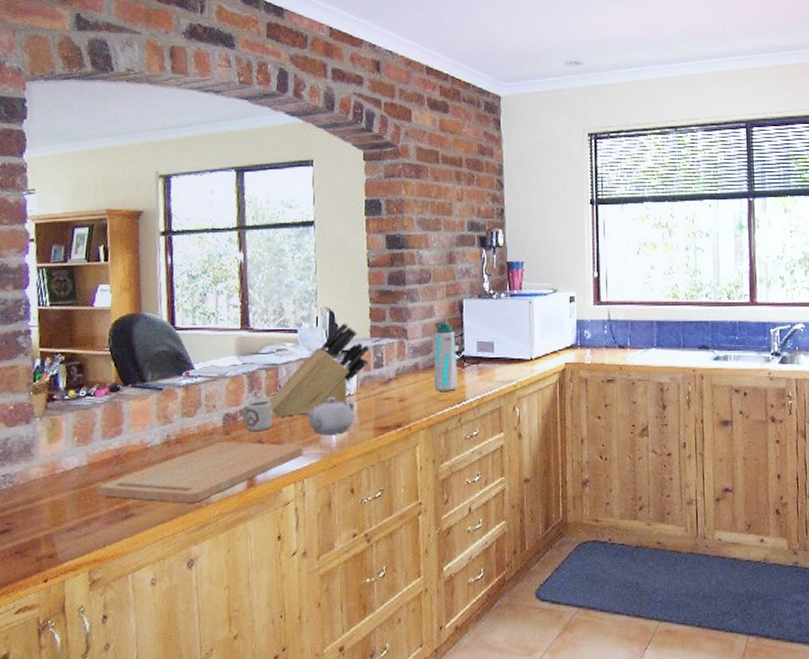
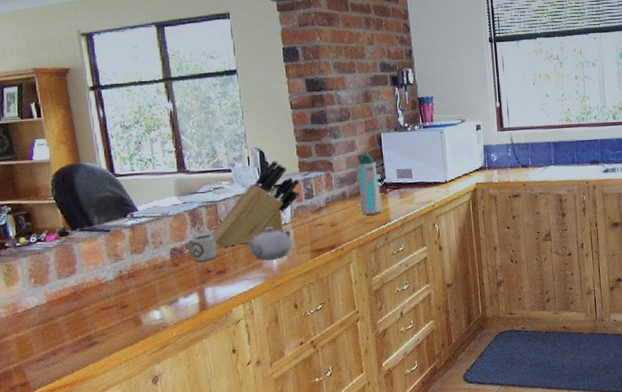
cutting board: present [99,441,304,503] -> none [60,270,249,330]

